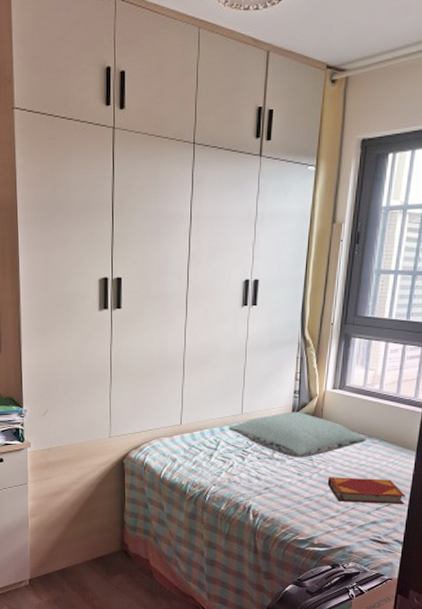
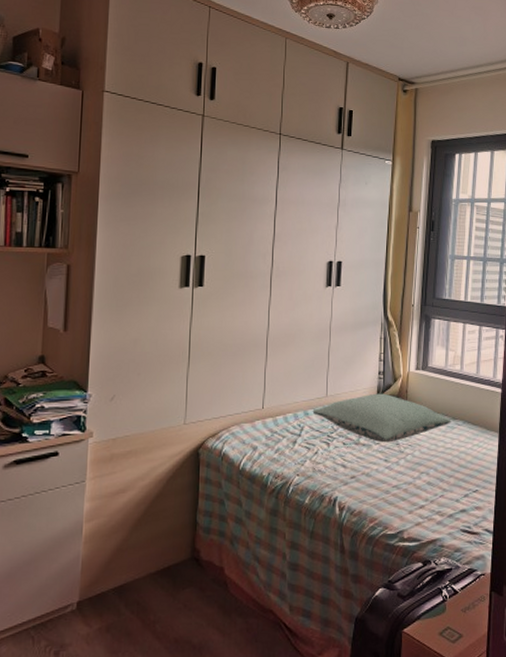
hardback book: present [327,477,406,505] -> none [414,462,493,491]

